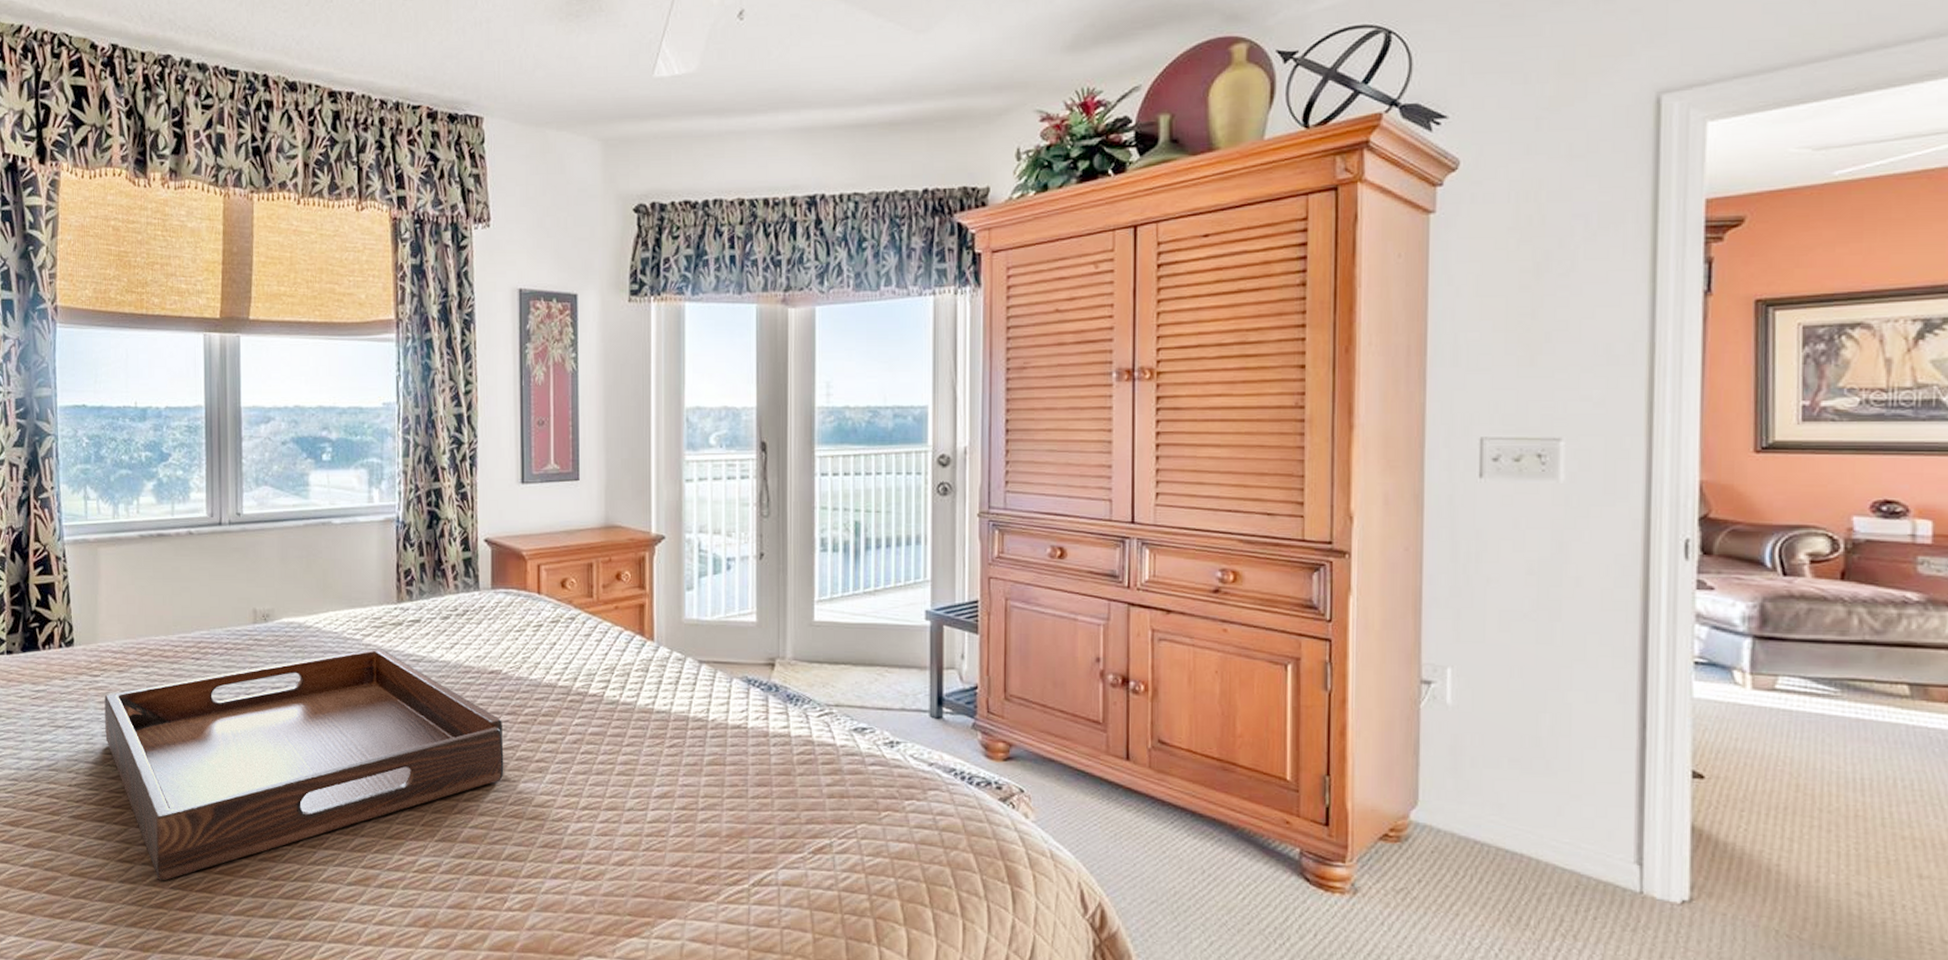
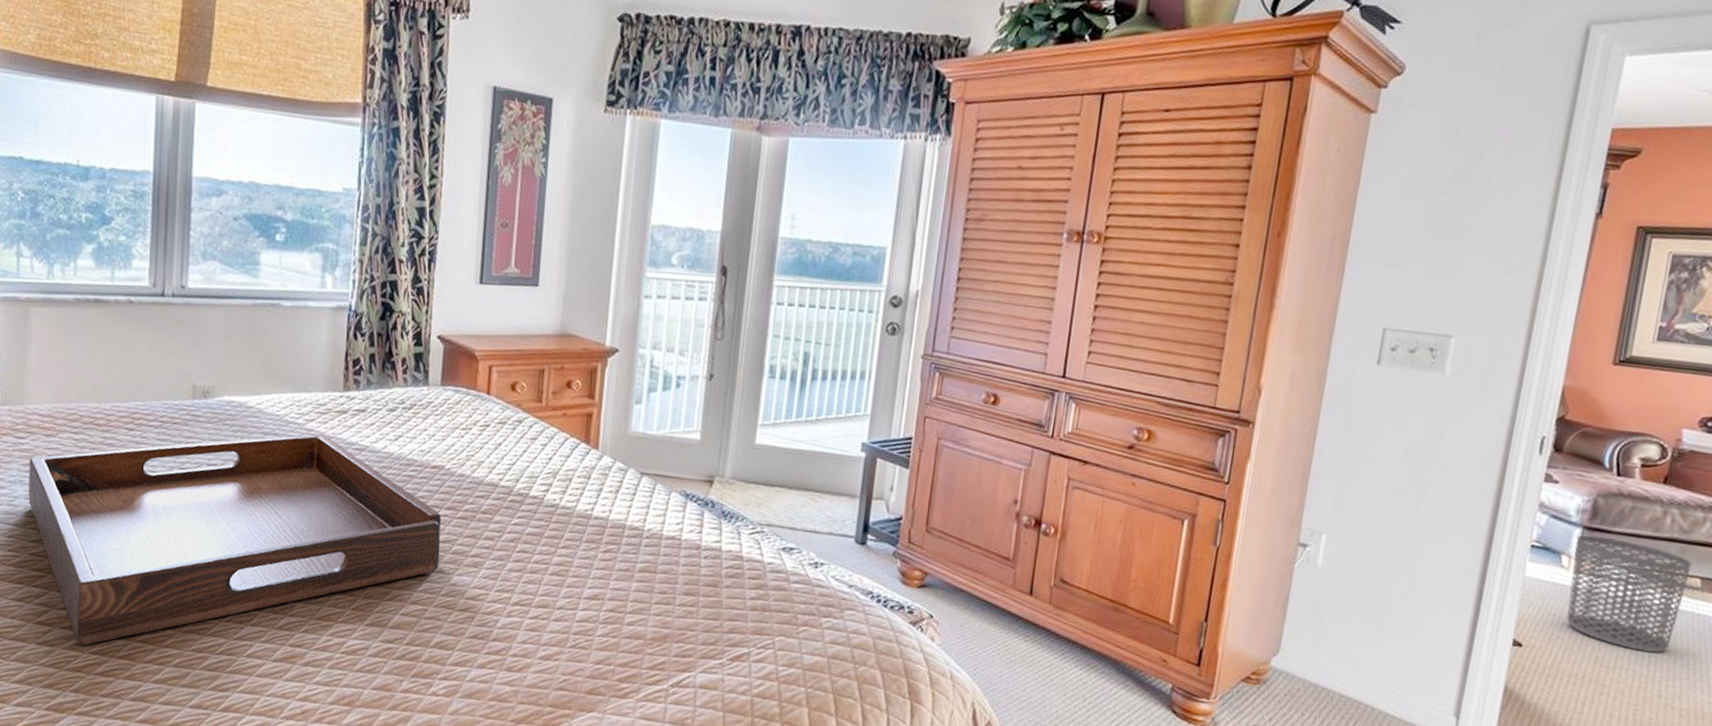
waste bin: none [1747,645,1894,775] -> present [1566,535,1692,653]

